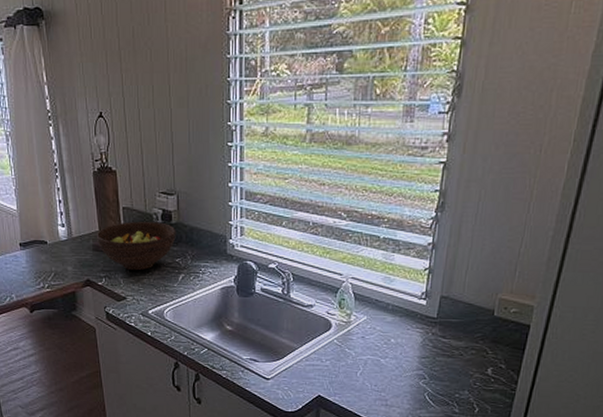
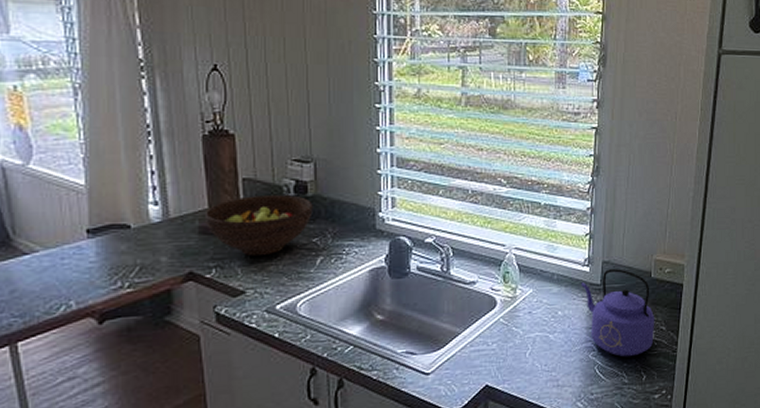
kettle: none [416,304,495,389] -> present [581,269,655,357]

